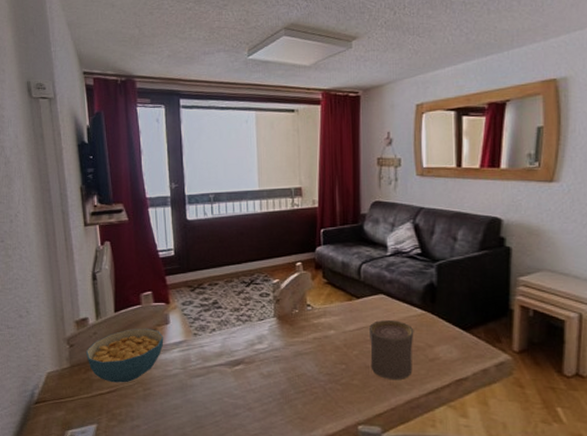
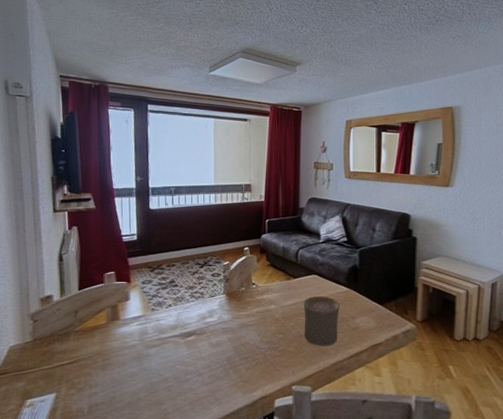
cereal bowl: present [85,328,164,383] -> none [49,304,124,354]

